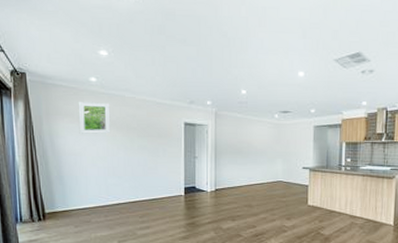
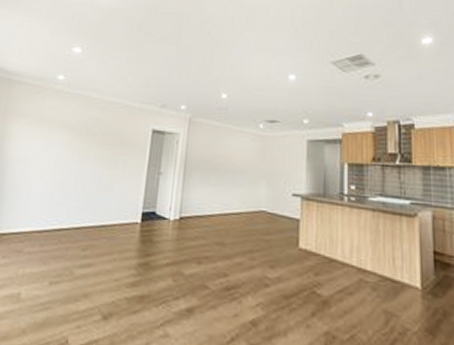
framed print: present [78,101,111,134] -> none [33,100,74,140]

